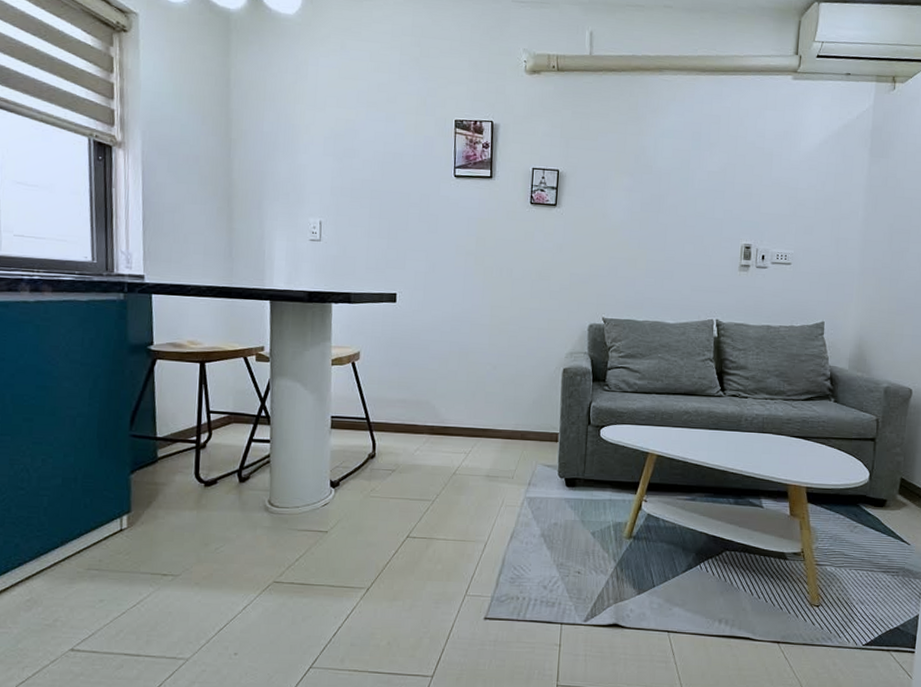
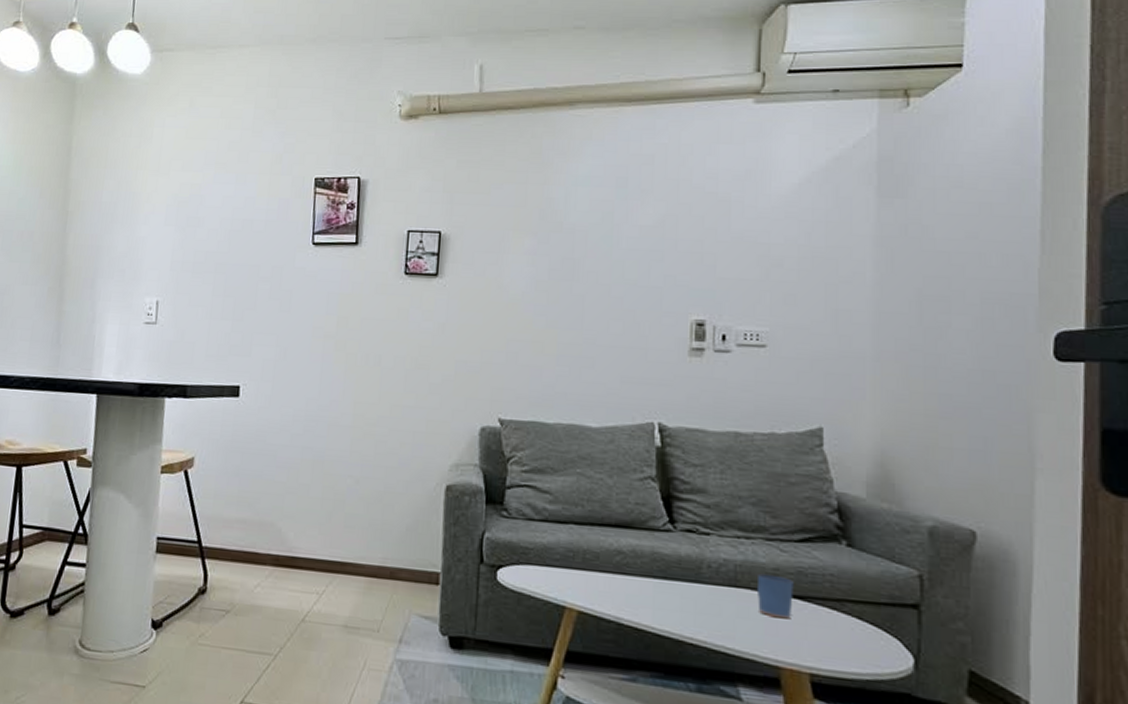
mug: none [776,423,800,452] -> present [757,573,794,619]

